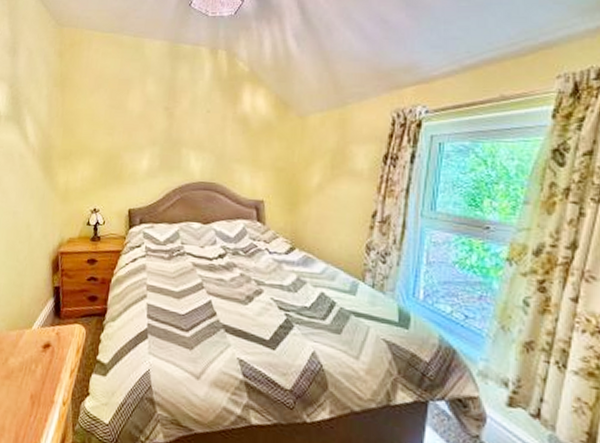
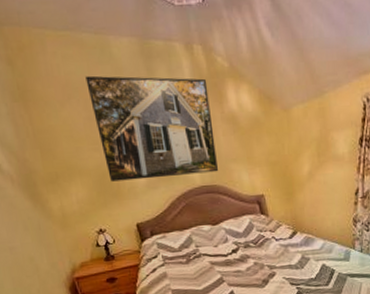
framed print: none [115,70,225,170] -> present [85,75,218,182]

